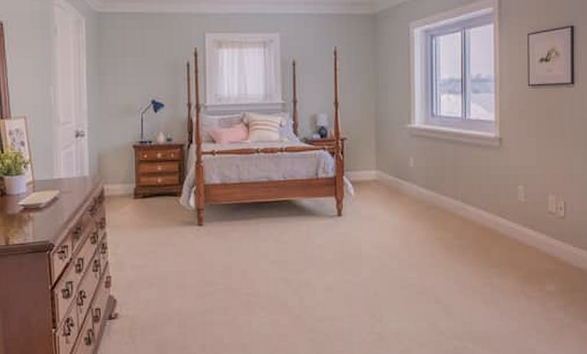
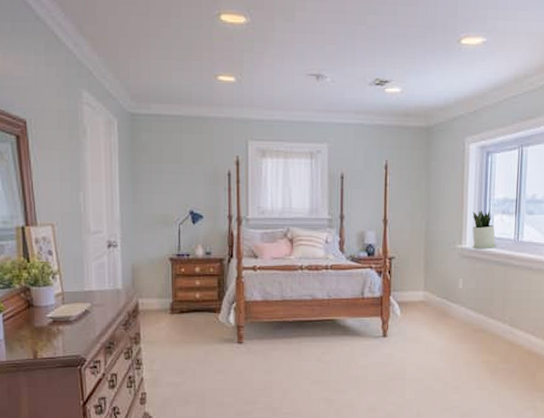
planter: none [420,90,445,128] -> present [471,210,497,250]

